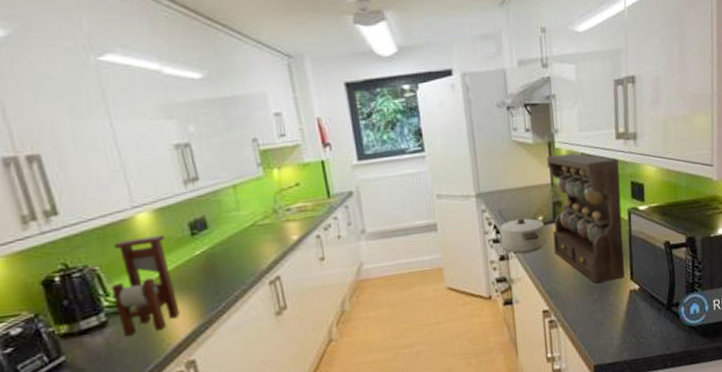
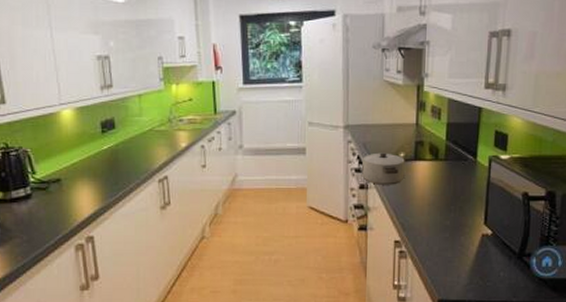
paper towel holder: present [110,235,180,336] -> none [37,129,86,208]
spice rack: present [546,153,625,284] -> none [412,97,485,223]

